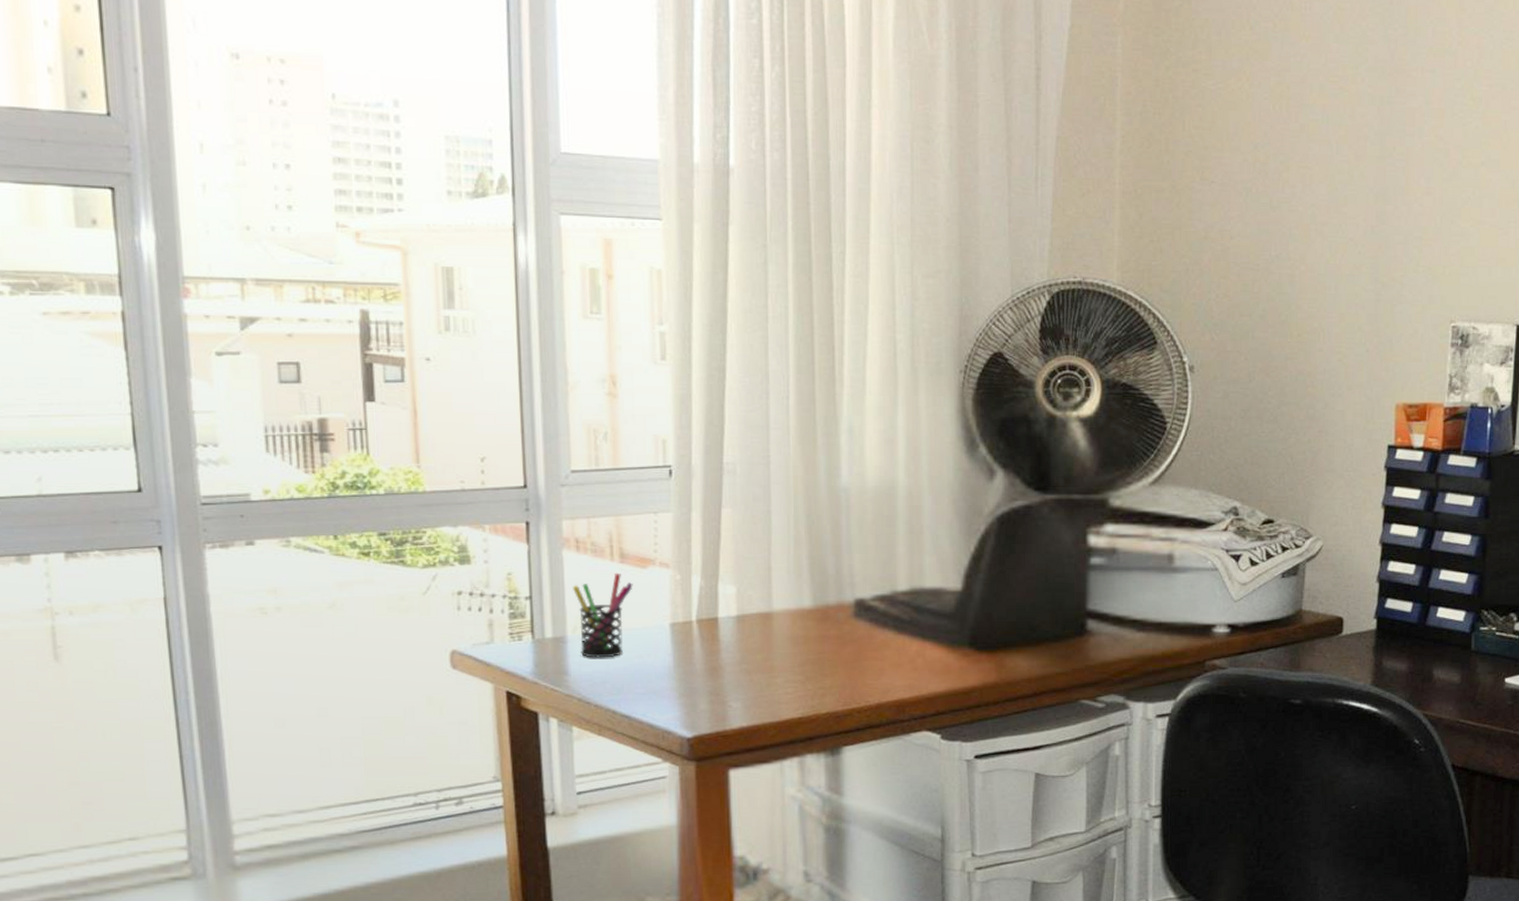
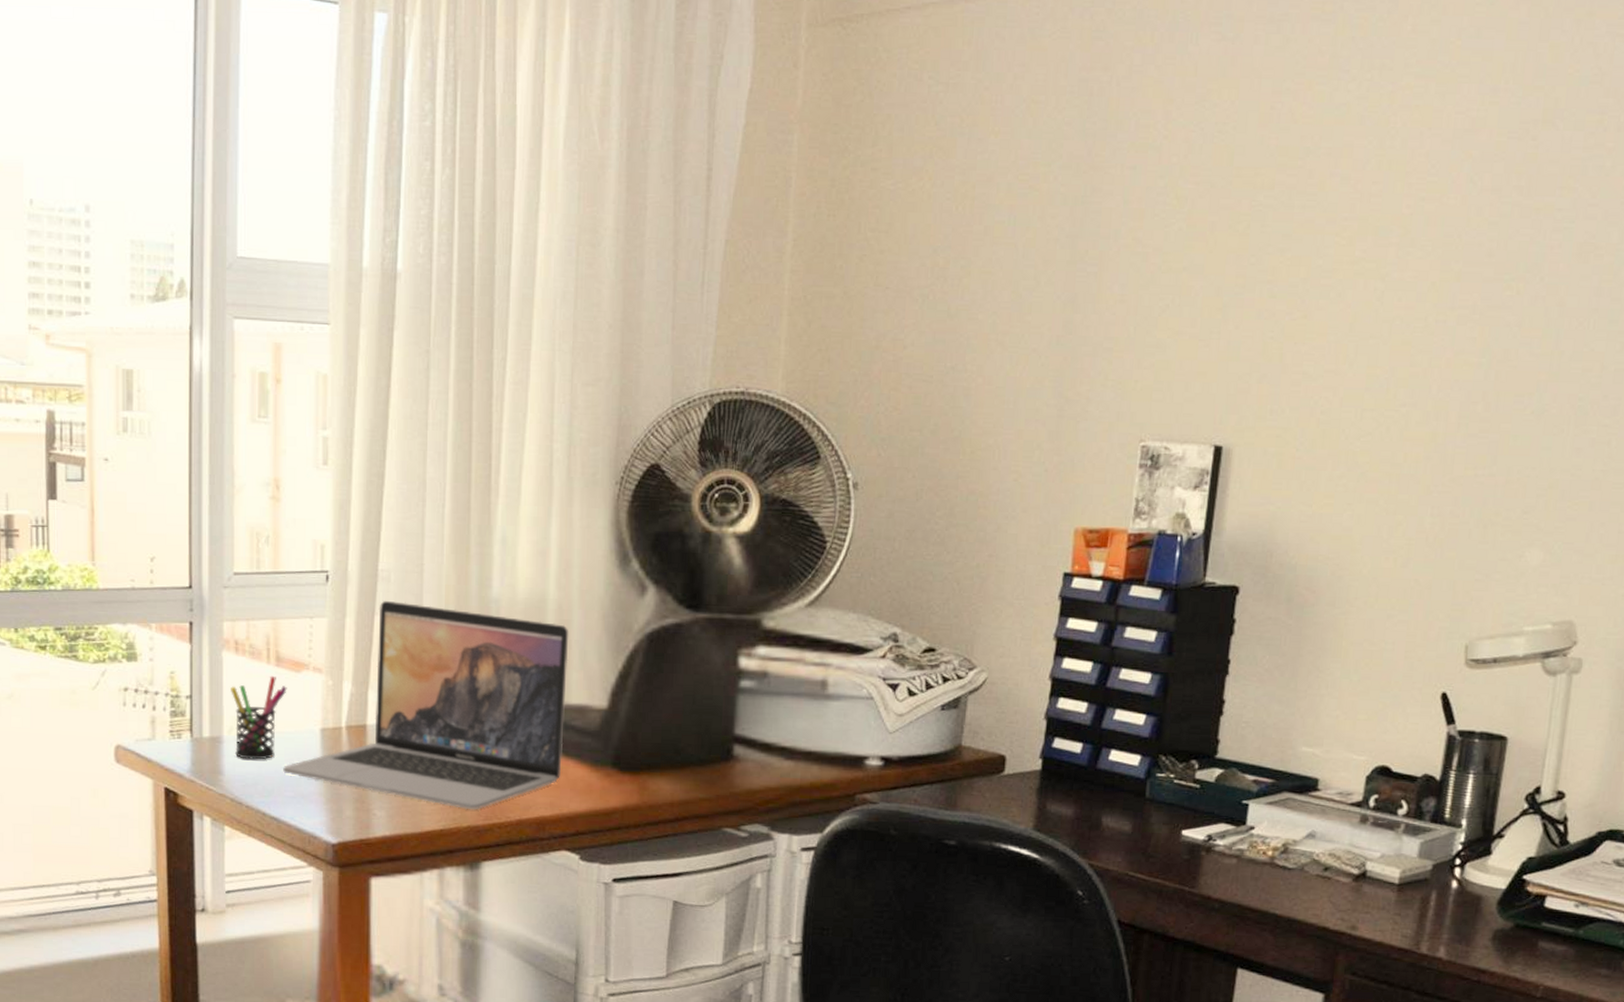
laptop: none [632,494,921,697] -> present [283,601,569,810]

